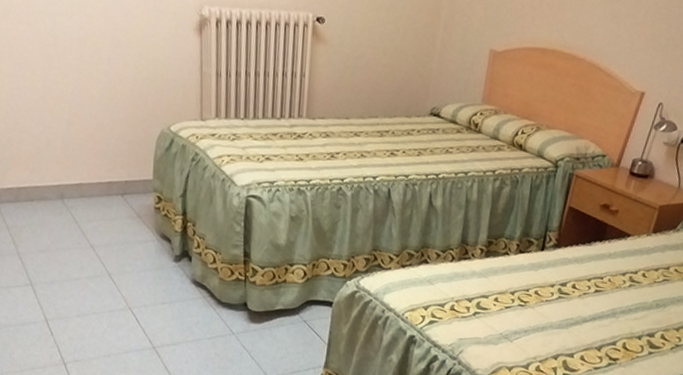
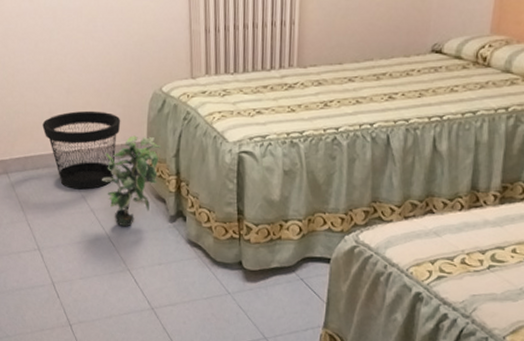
wastebasket: none [39,143,126,225] -> present [42,110,121,190]
potted plant: none [104,172,168,265] -> present [102,135,162,227]

